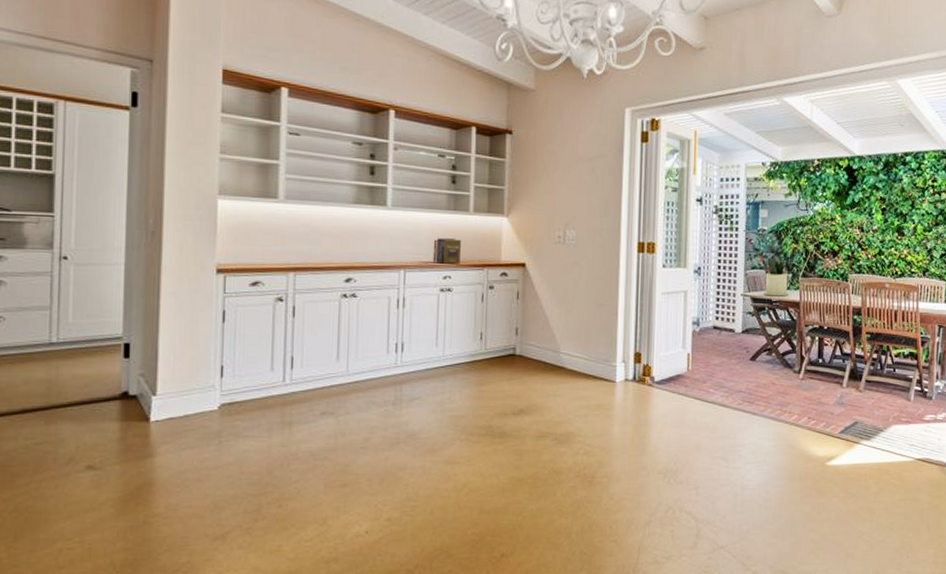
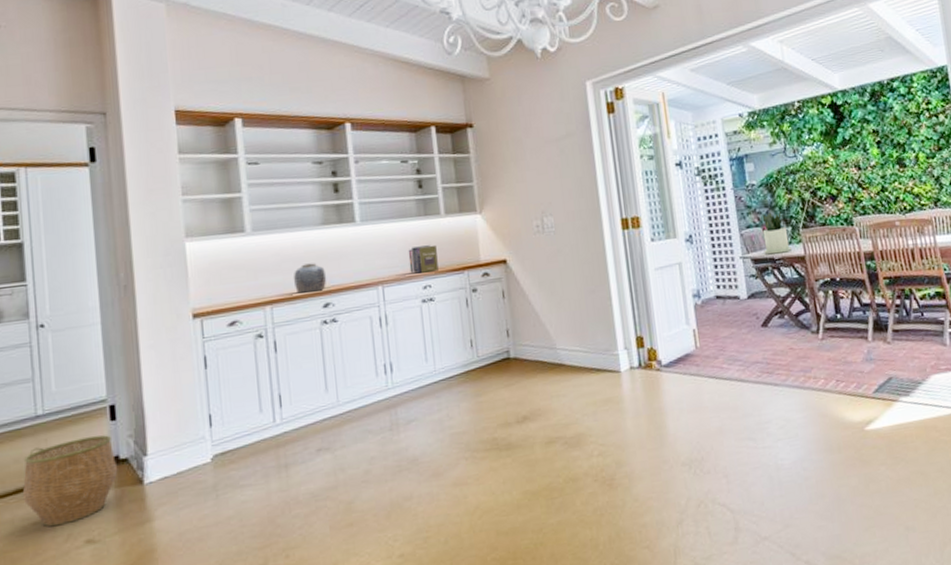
basket: none [28,370,126,449] -> present [22,435,118,527]
decorative jar: none [319,238,352,267] -> present [293,263,327,295]

